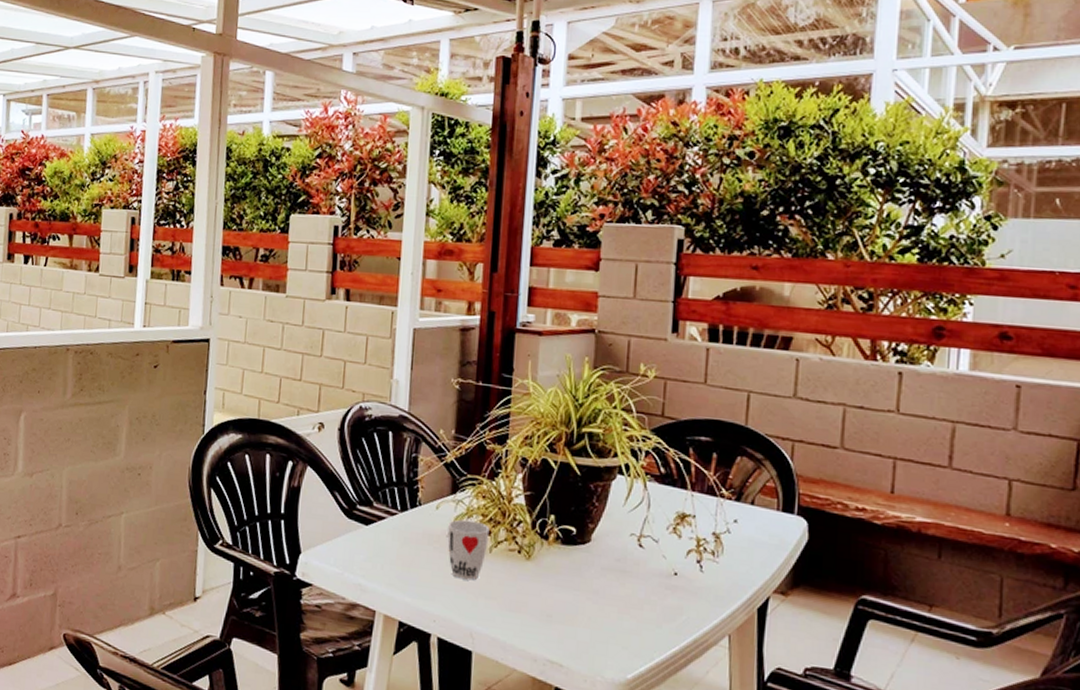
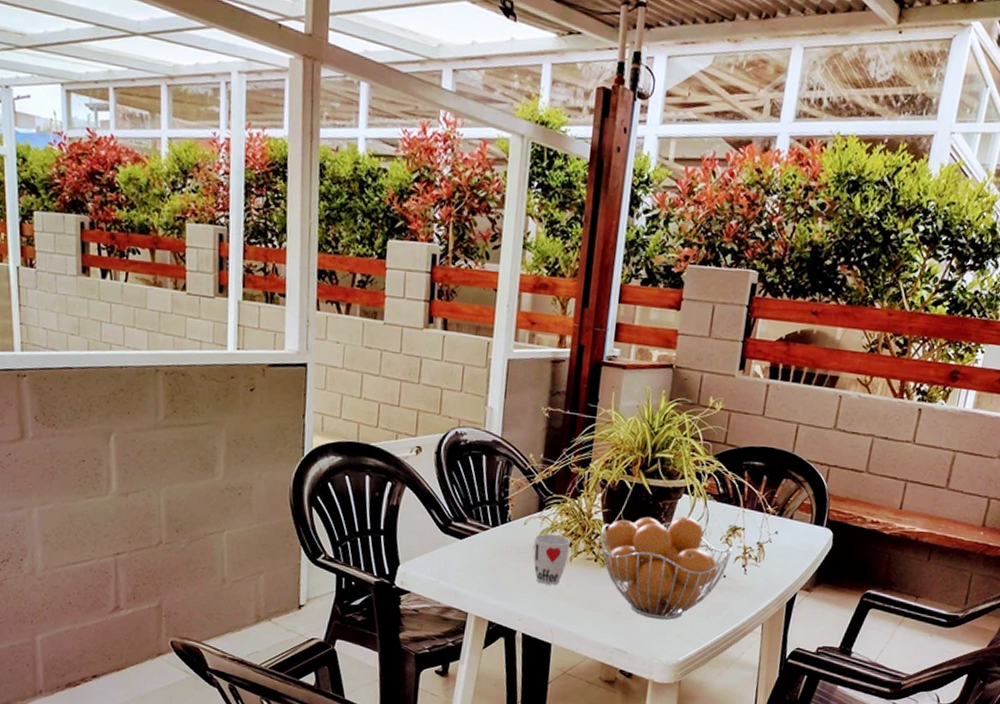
fruit basket: none [523,500,683,627] -> present [600,516,732,620]

